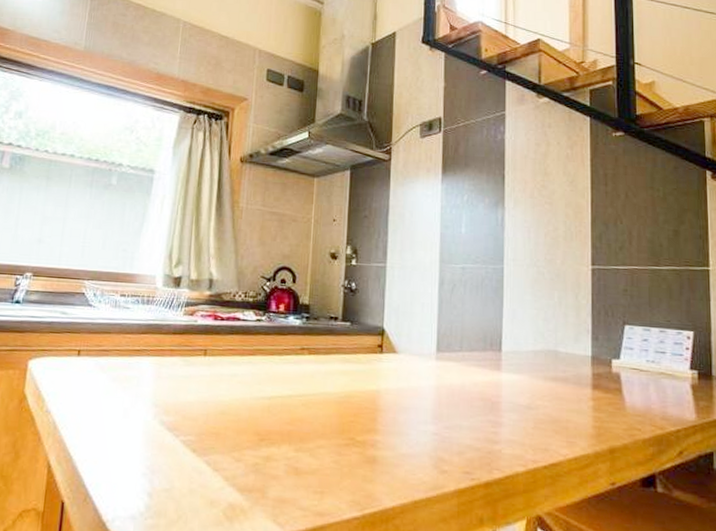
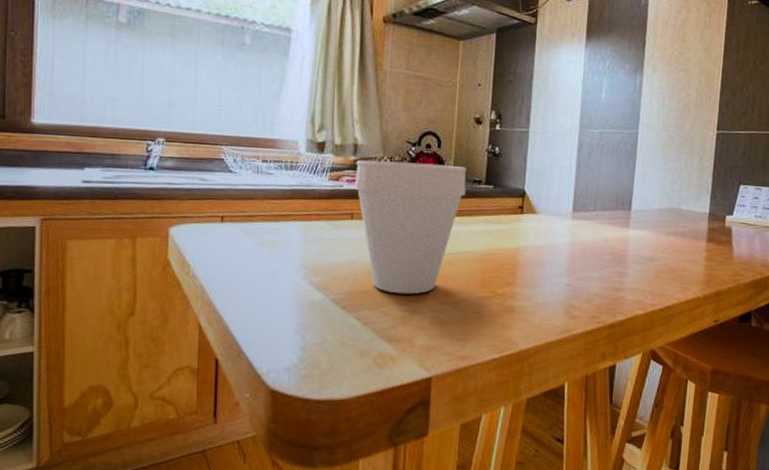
cup: none [209,294,323,439] -> present [355,159,467,294]

